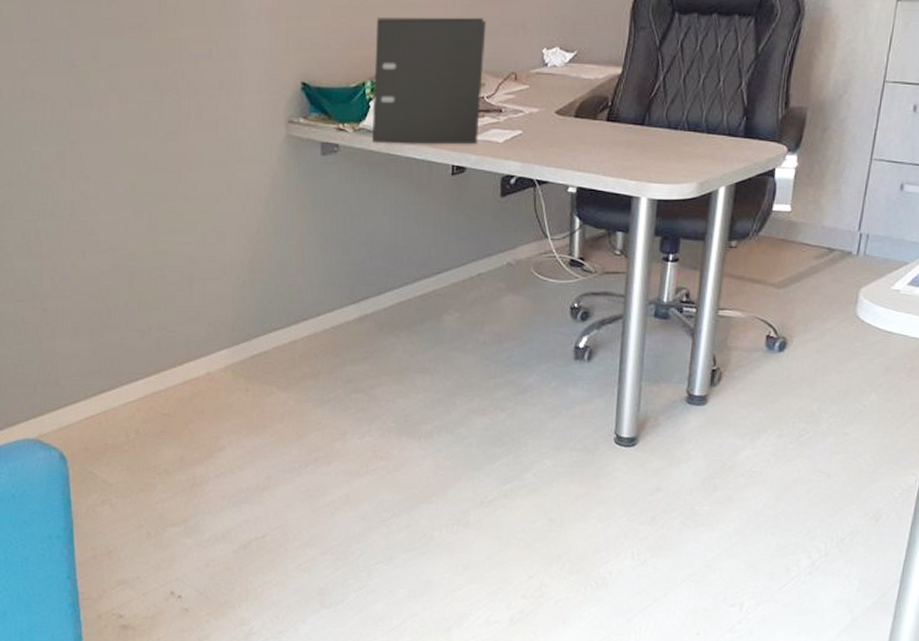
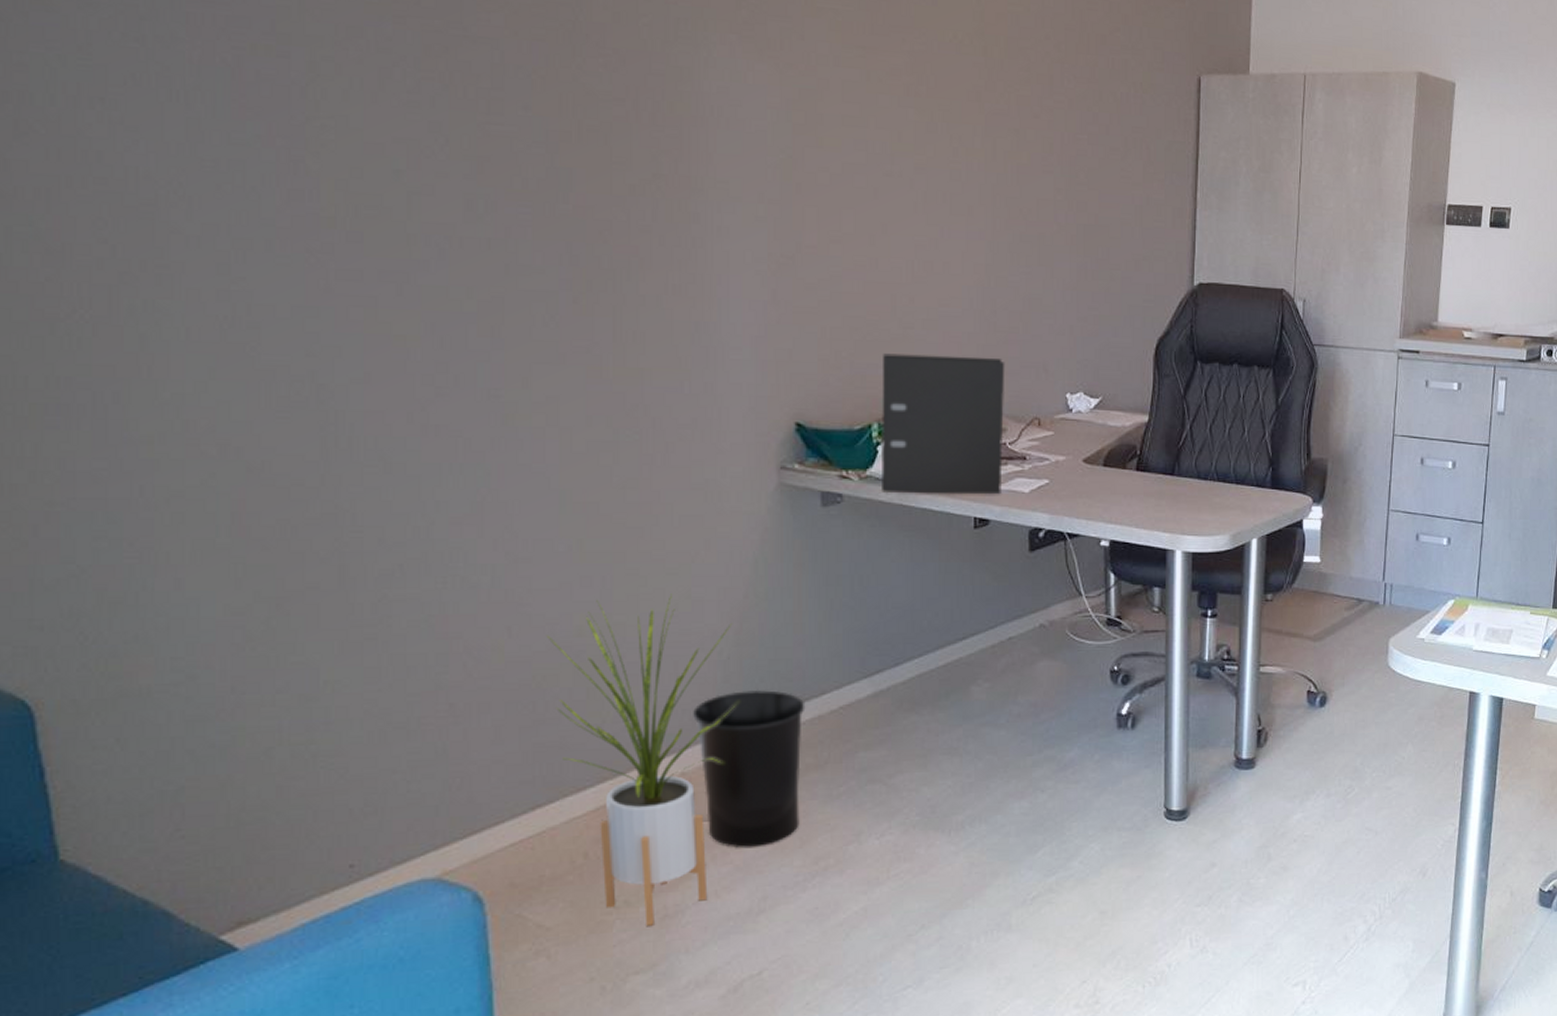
house plant: none [109,228,252,490] -> present [546,594,740,926]
waste bin: none [216,309,304,436] -> present [693,689,806,848]

